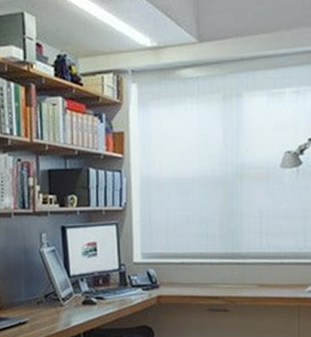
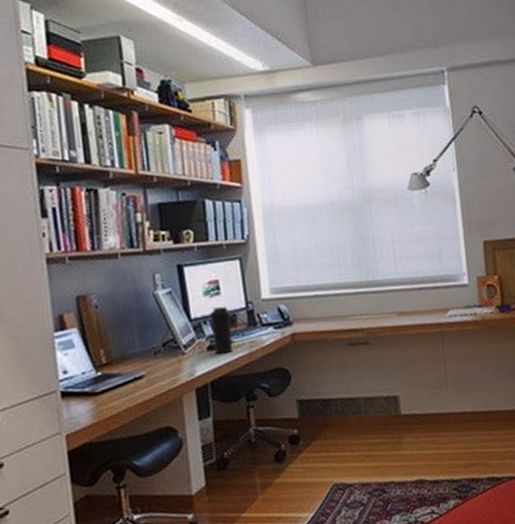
water bottle: none [86,266,106,309] -> present [209,306,233,354]

